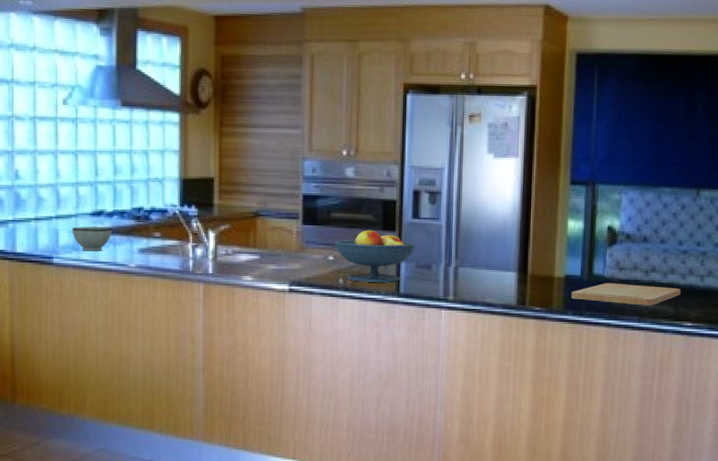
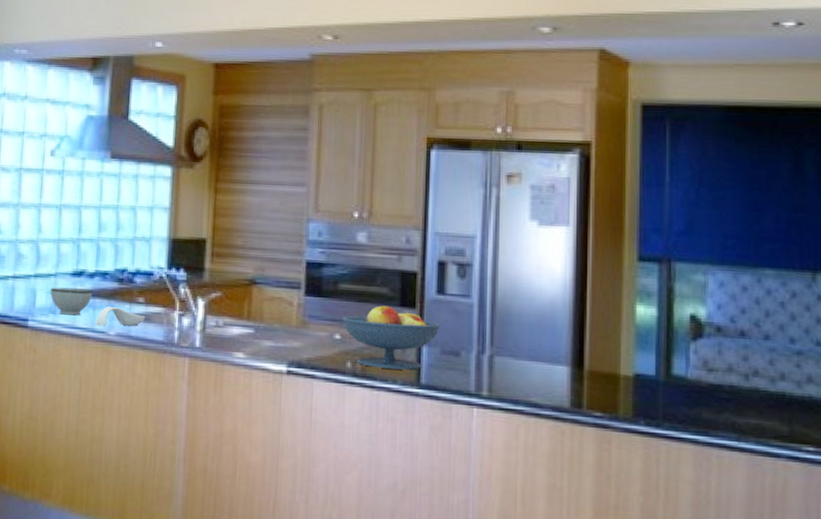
spoon rest: none [116,242,163,260] -> present [95,306,146,326]
cutting board: present [571,283,681,306] -> none [644,386,796,421]

